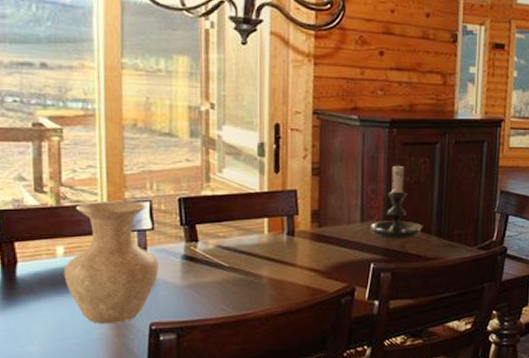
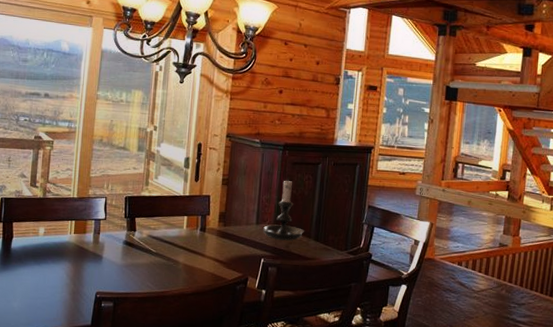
vase: present [63,200,159,323] -> none [42,195,107,290]

